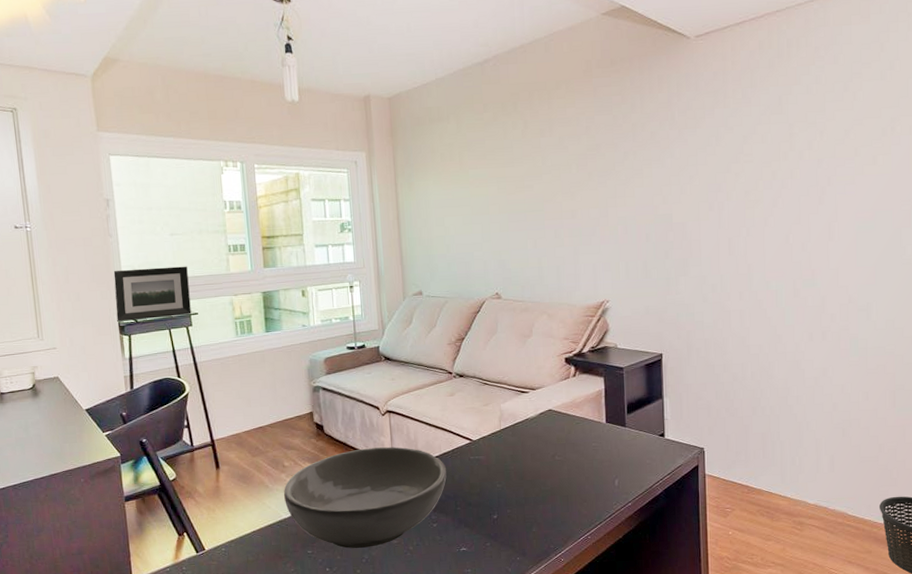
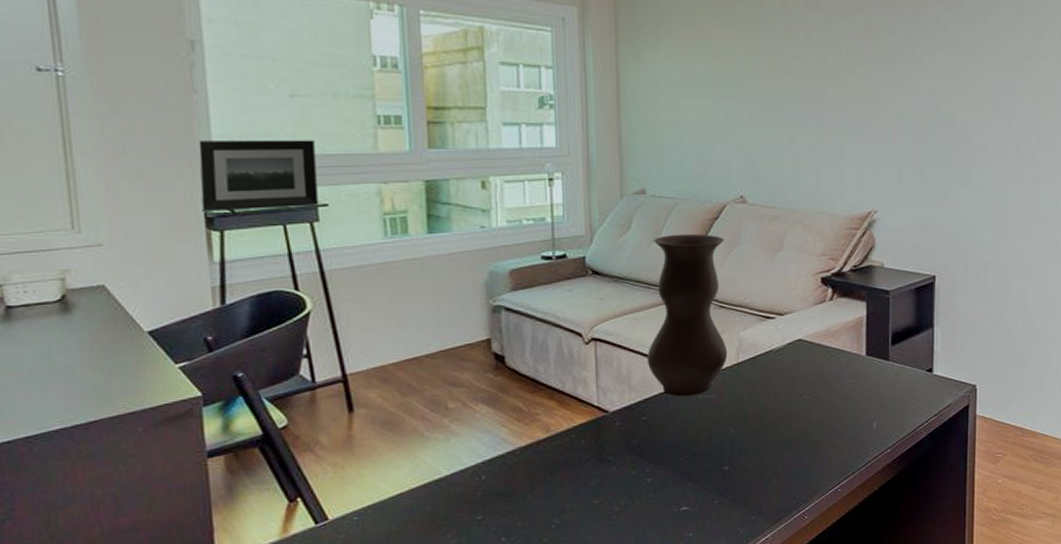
bowl: present [283,447,447,548] -> none [445,383,667,512]
vase: none [429,325,492,458] -> present [646,233,728,397]

